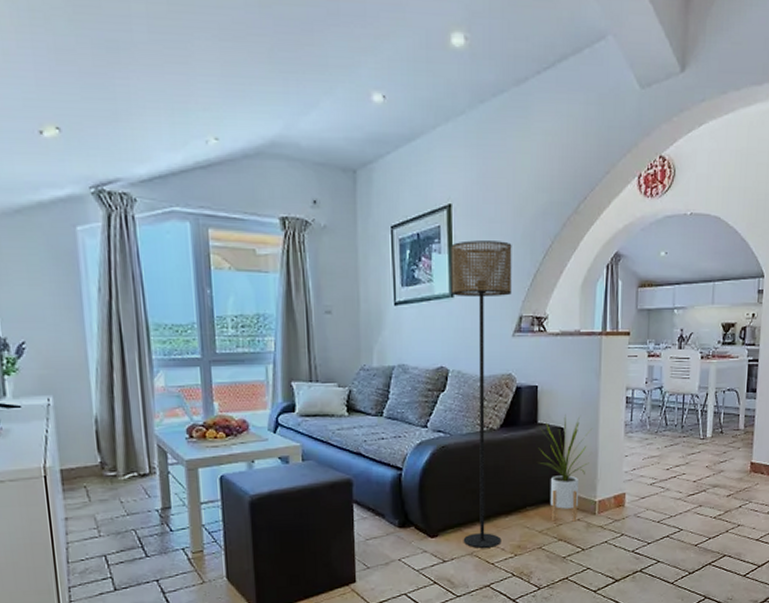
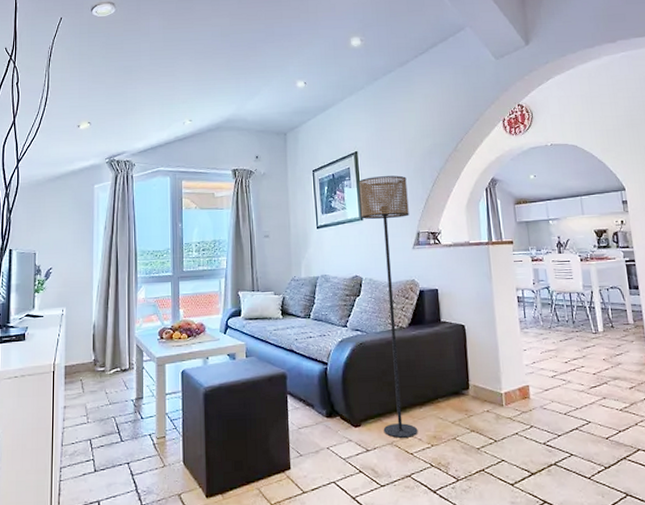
house plant: present [538,415,593,522] -> none [443,313,491,413]

